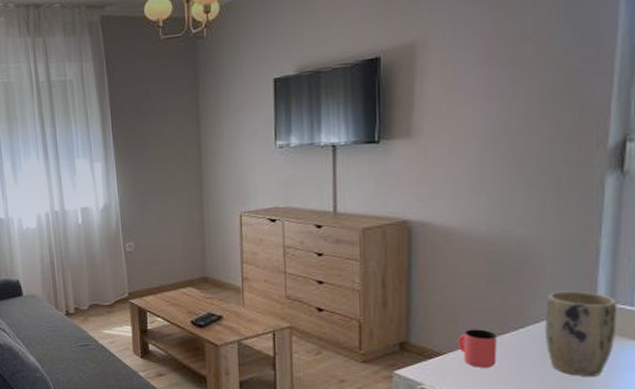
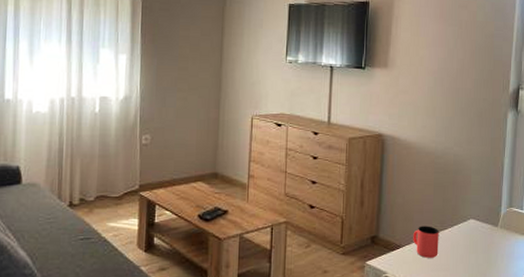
plant pot: present [544,291,618,376] -> none [470,197,514,264]

